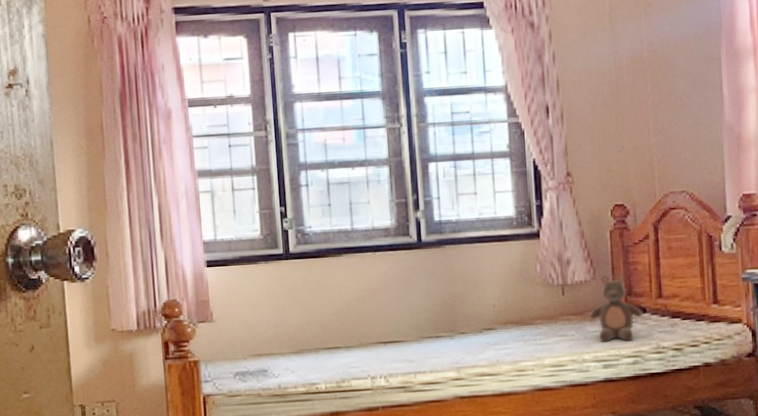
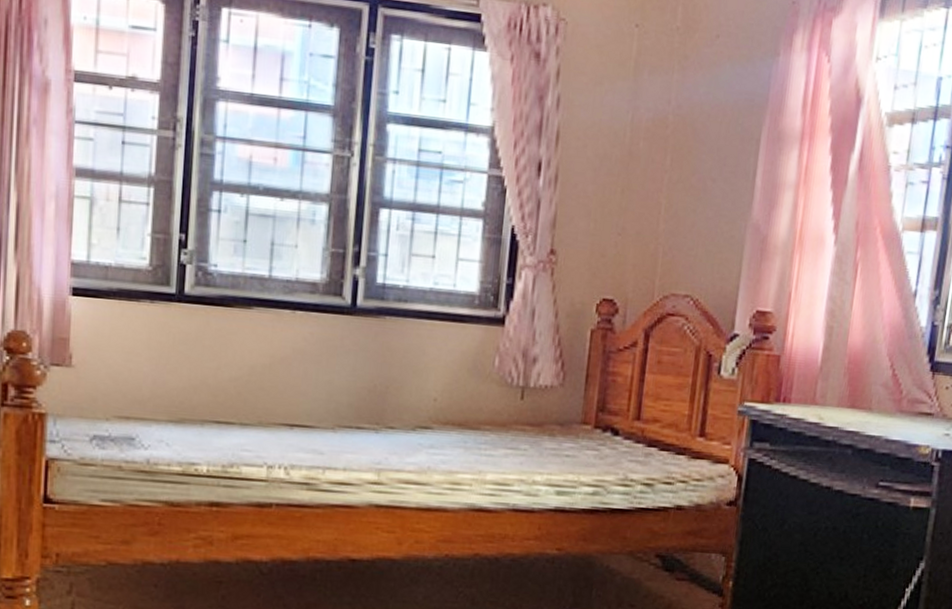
stuffed bear: present [589,273,642,342] -> none [550,383,614,466]

